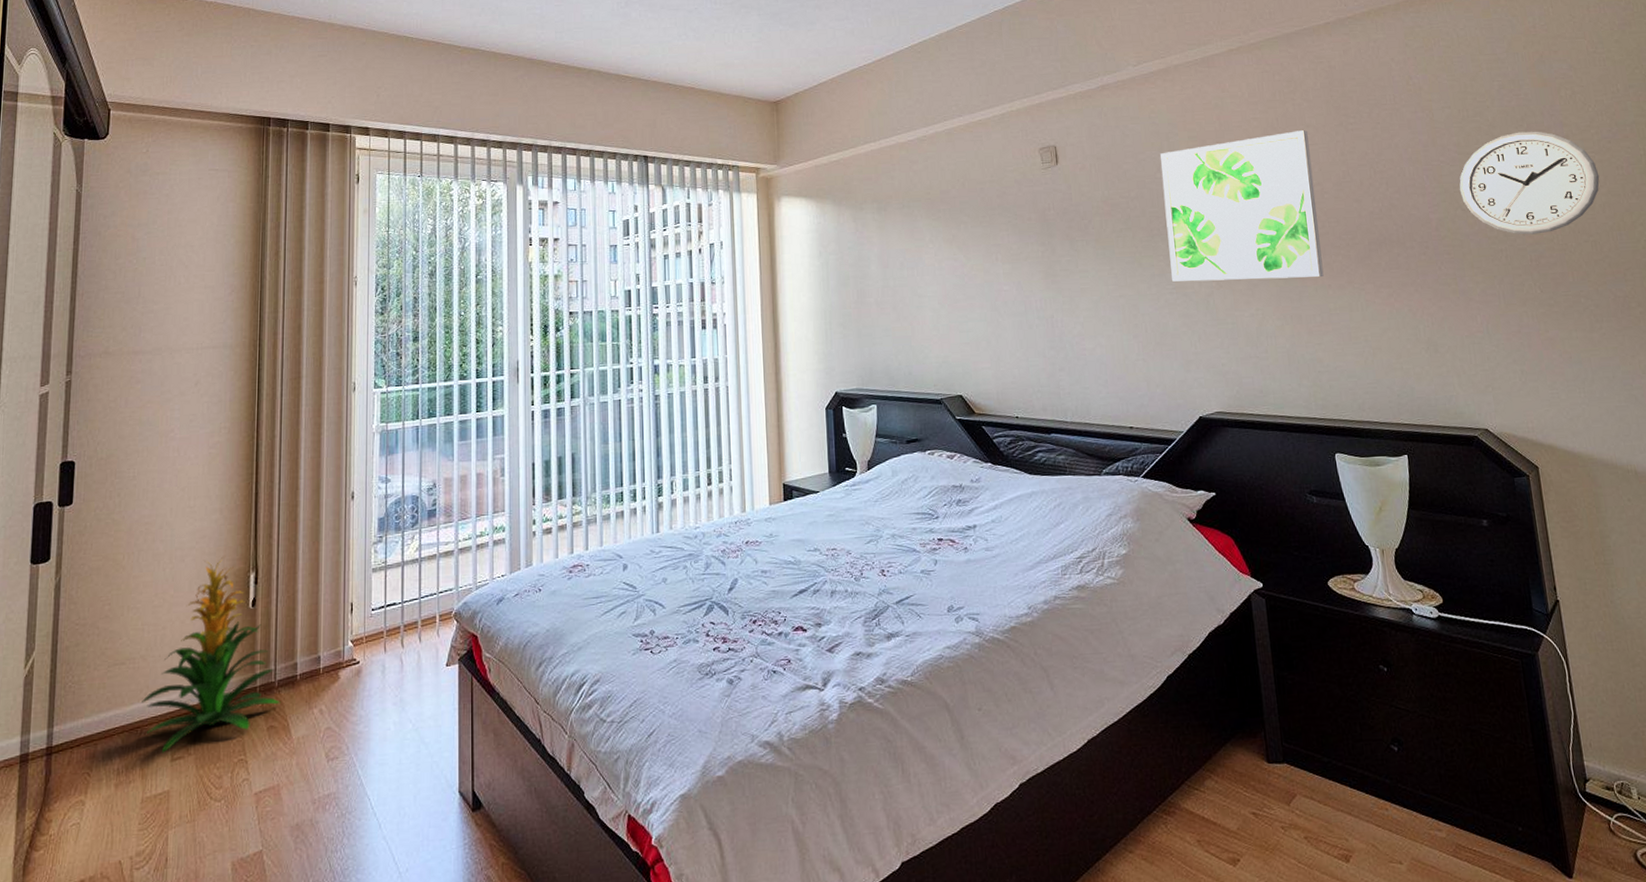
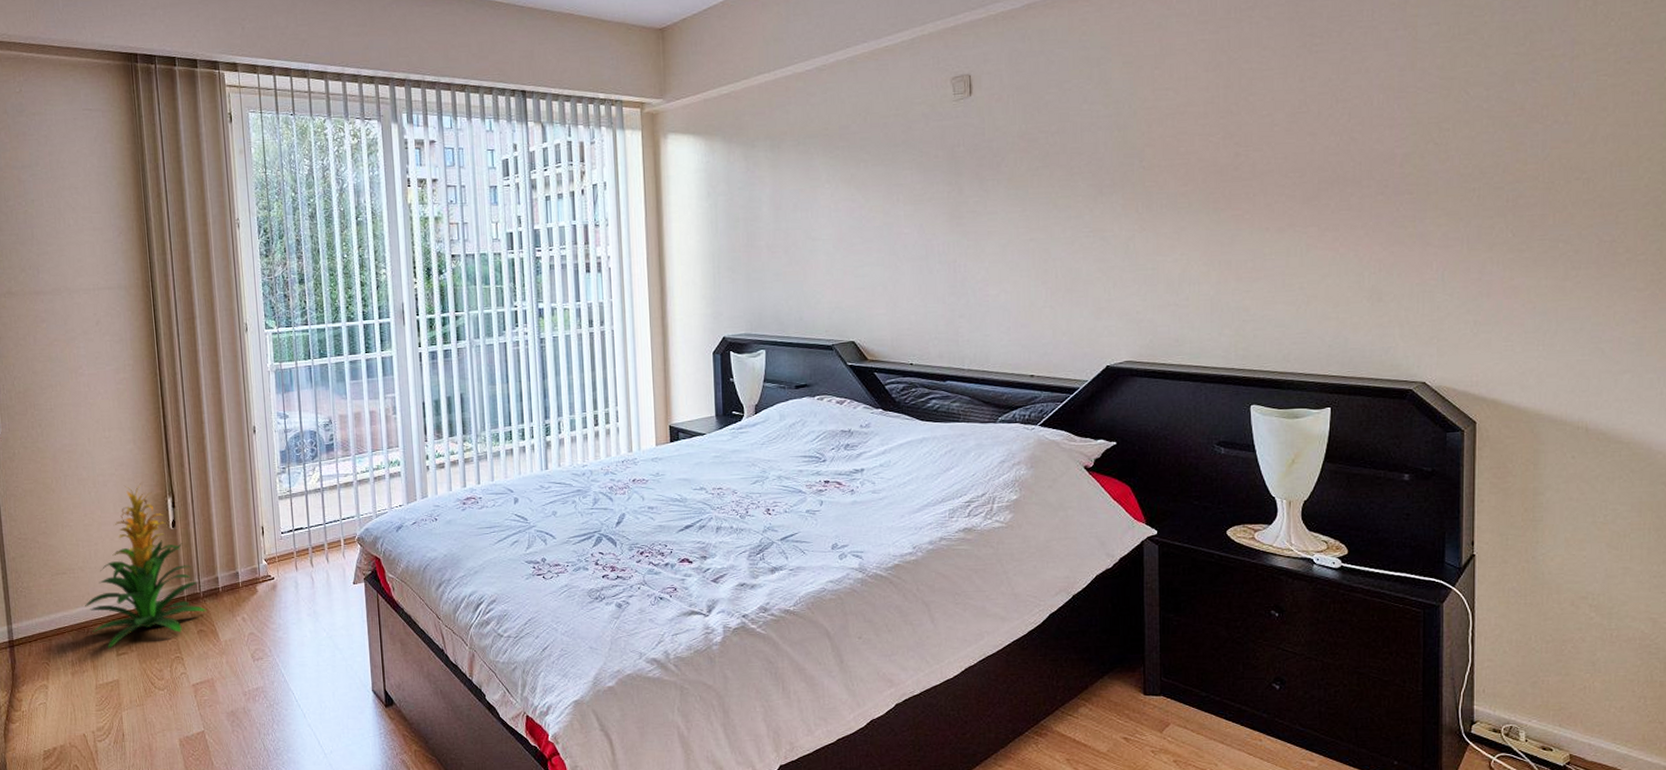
wall art: present [1160,130,1324,282] -> none [1088,53,1263,224]
wall clock: present [1459,131,1600,235] -> none [1435,50,1609,172]

